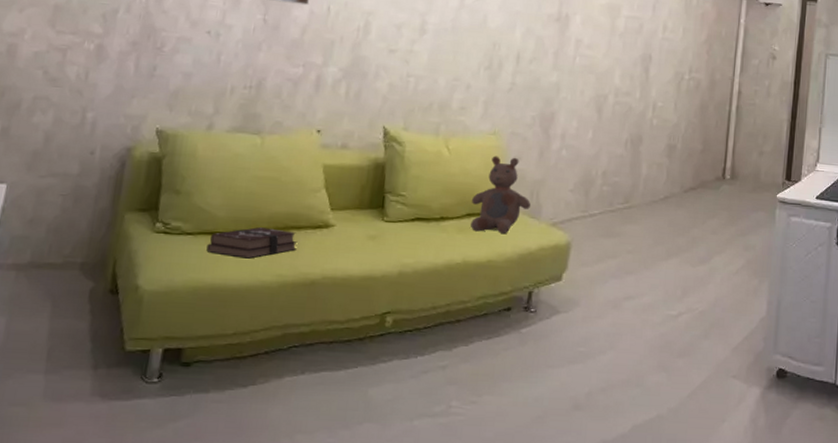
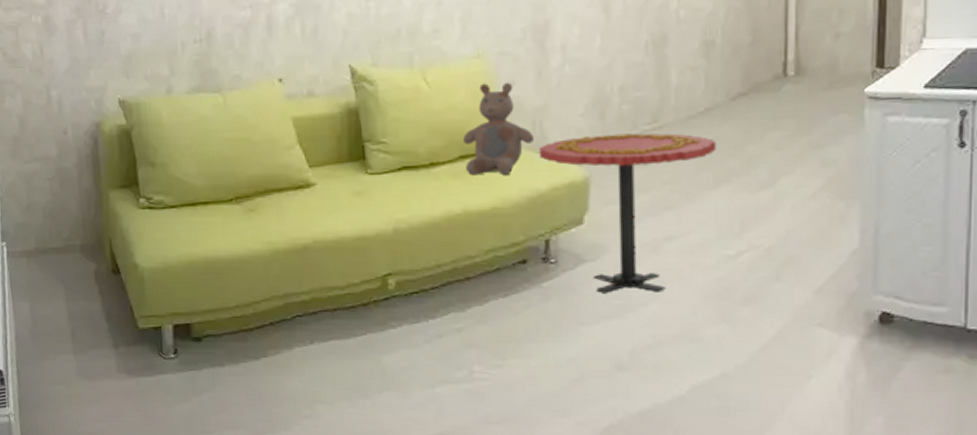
hardback book: present [206,227,298,259] -> none [192,193,282,228]
side table: none [532,208,671,343] -> present [538,133,717,293]

